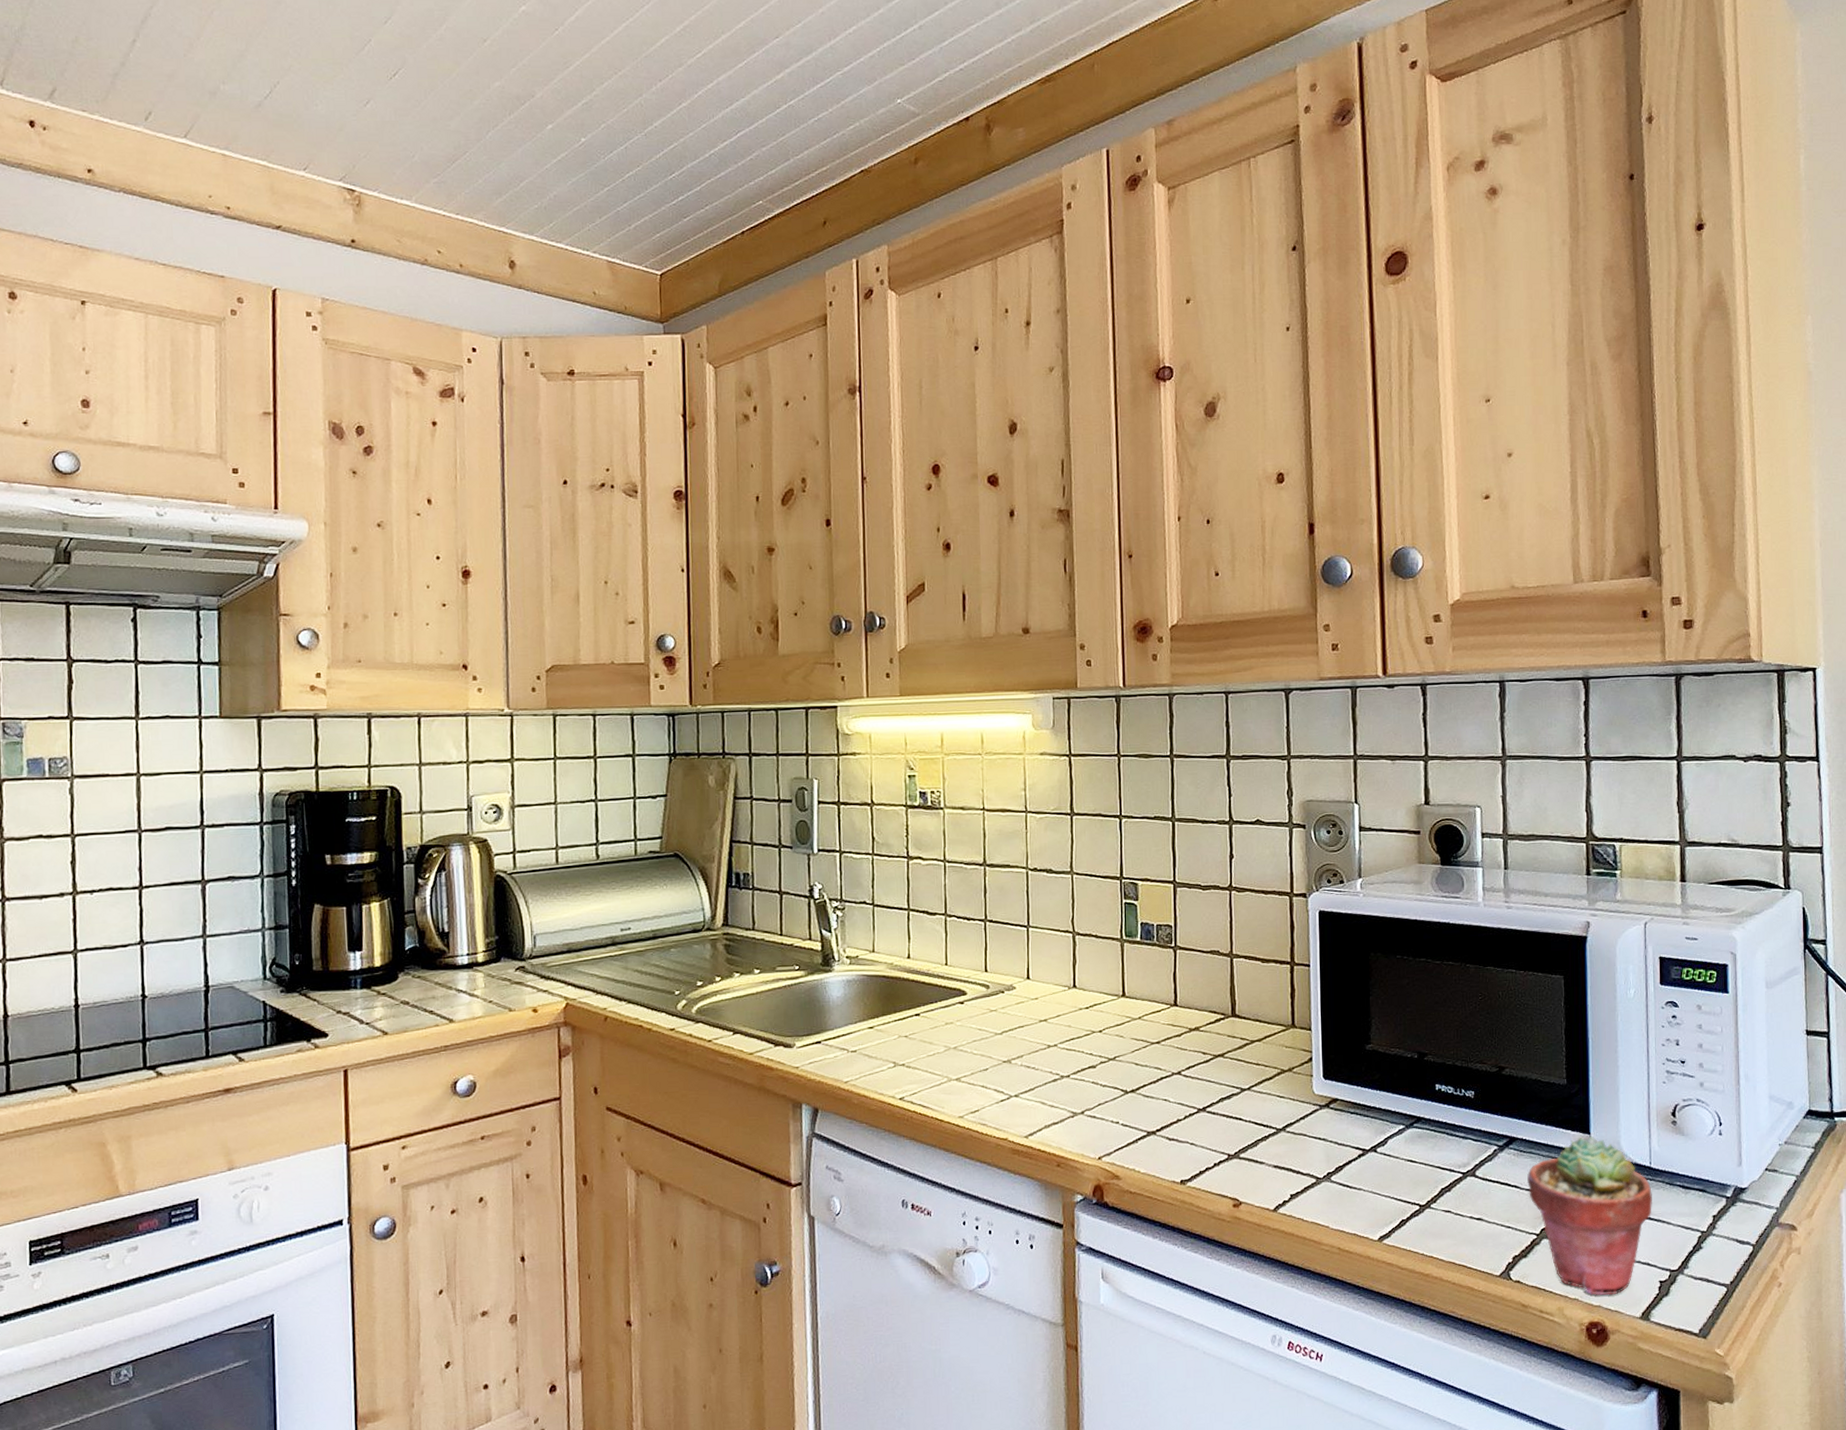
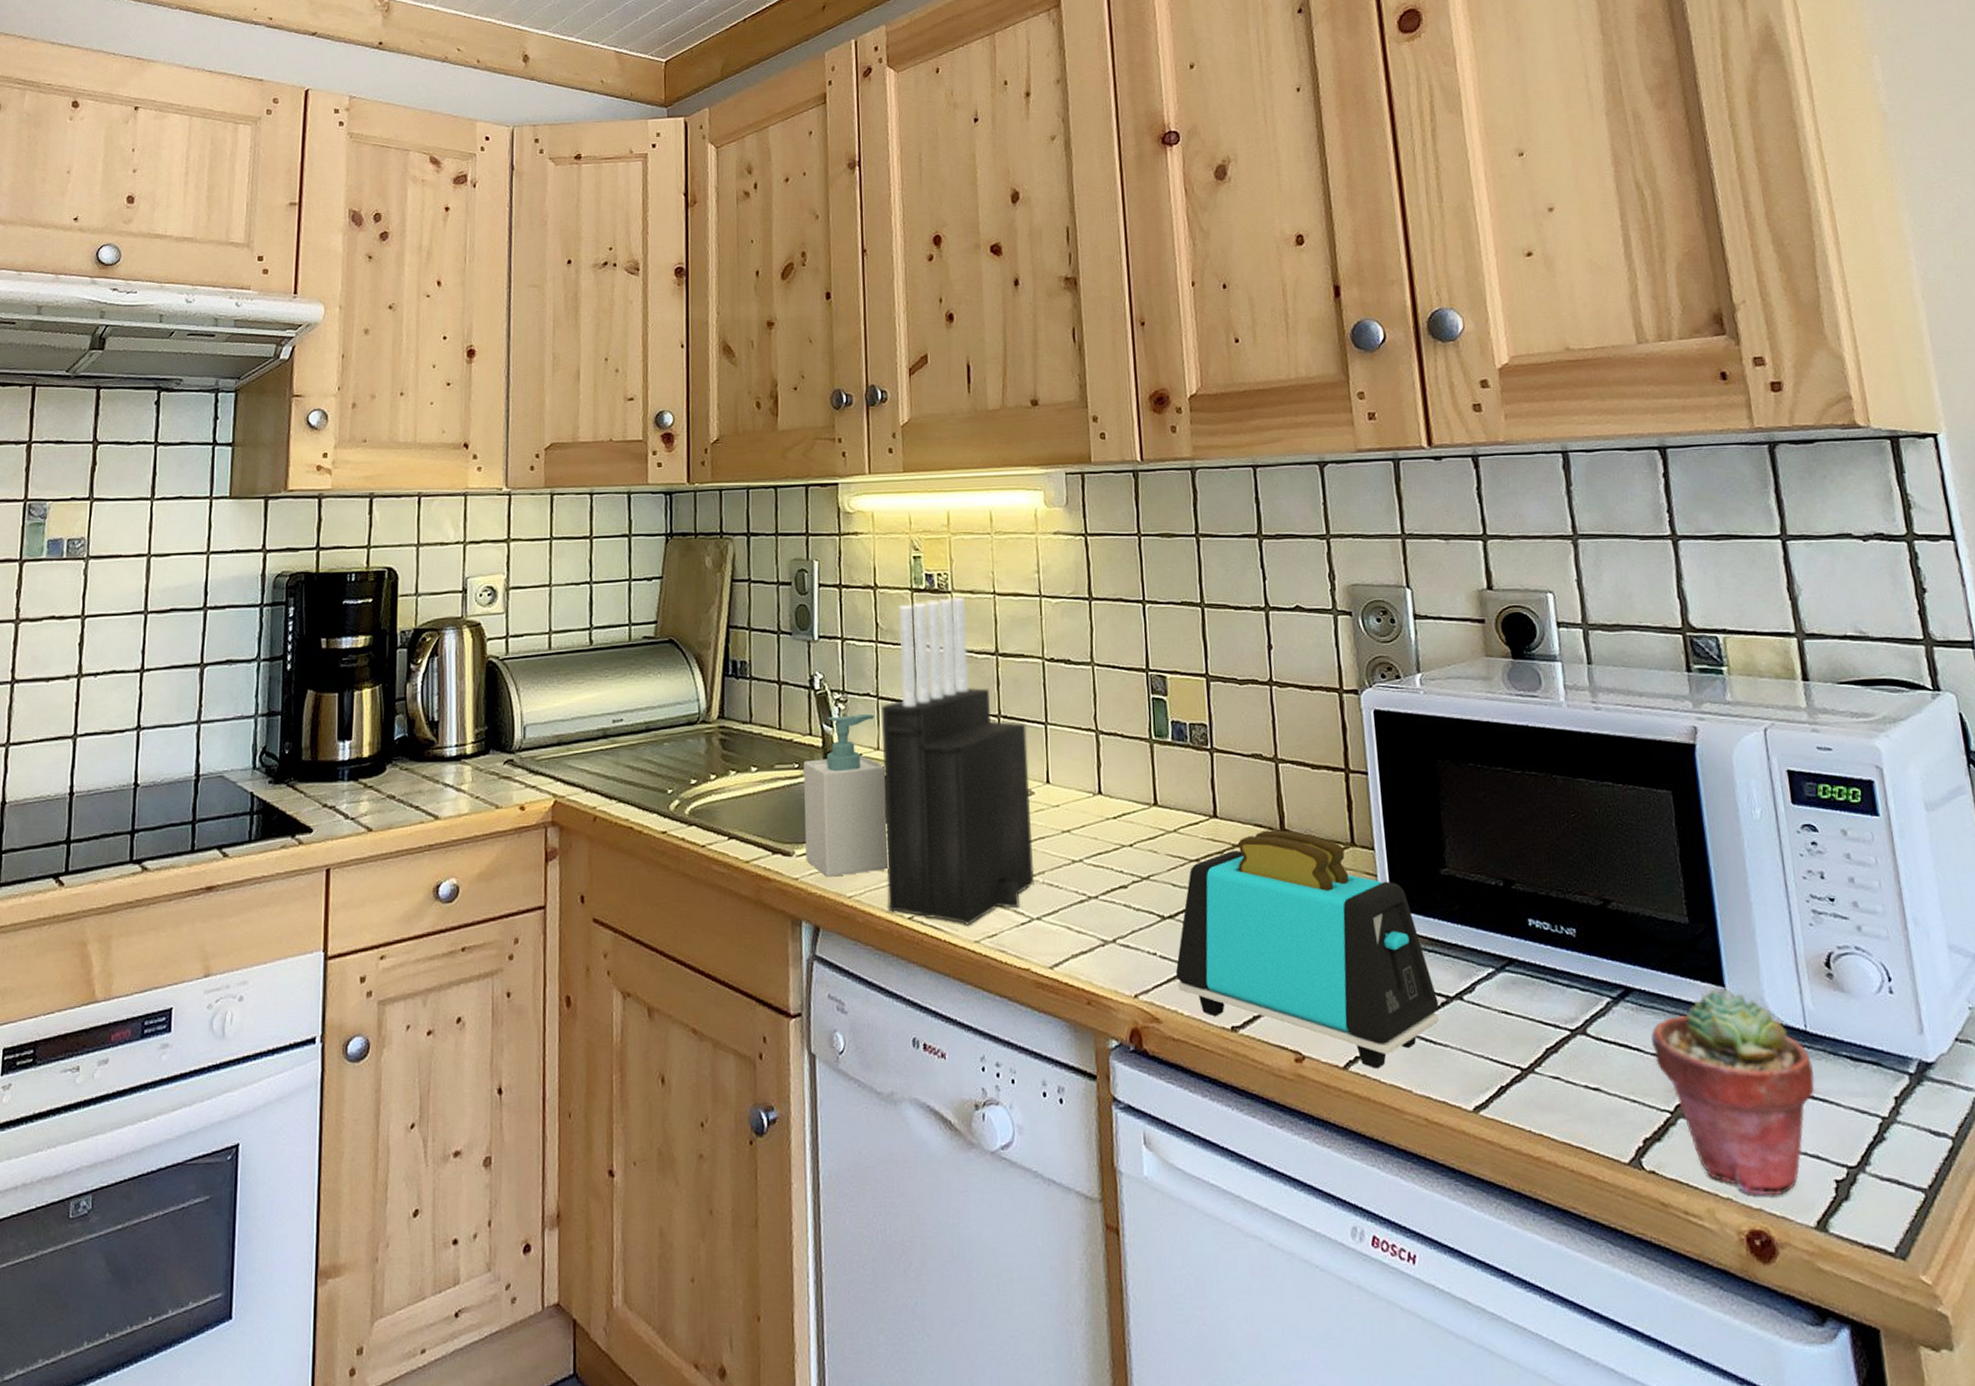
soap bottle: none [803,919,882,1065] -> present [803,713,888,877]
knife block: none [876,813,1014,1103] -> present [880,597,1035,925]
toaster: none [1135,1015,1356,1210] -> present [1175,830,1439,1069]

